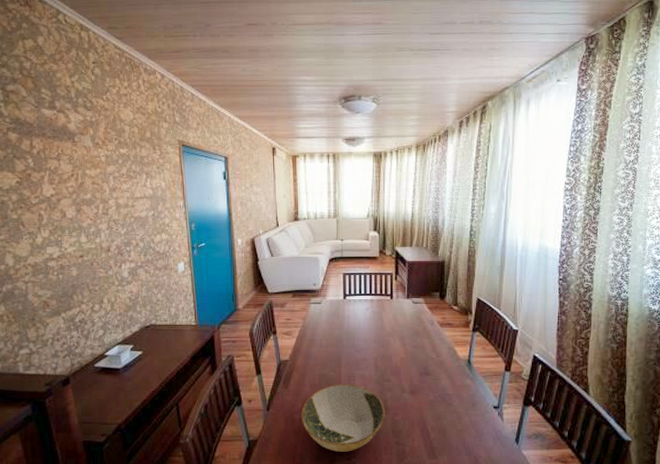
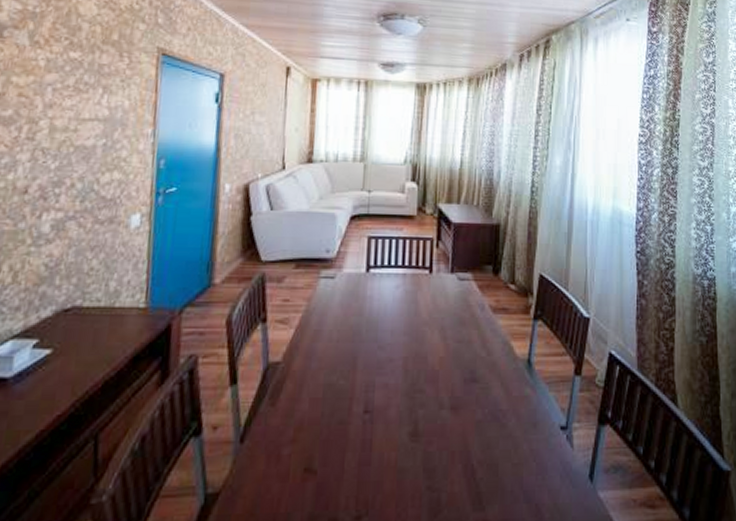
bowl: present [301,384,385,452] -> none [291,397,415,507]

